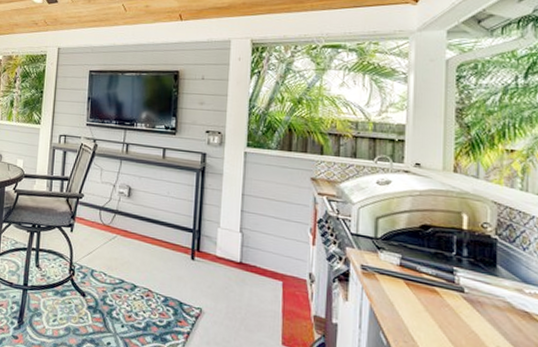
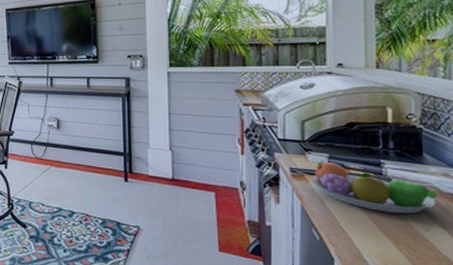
fruit bowl: none [382,261,509,328] -> present [311,161,437,214]

